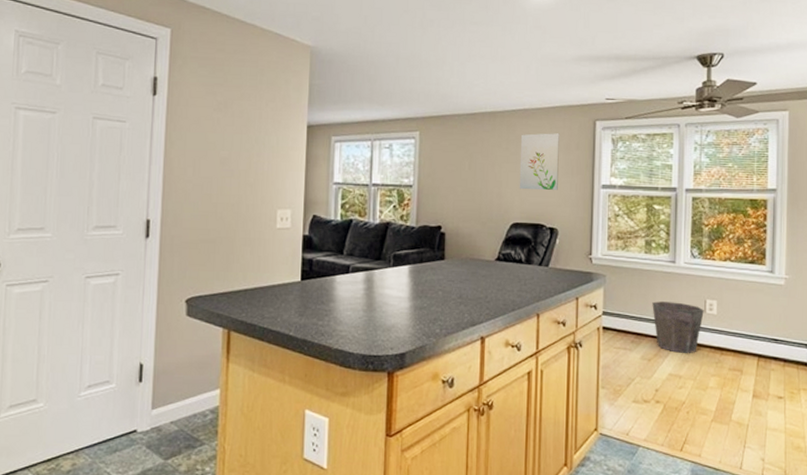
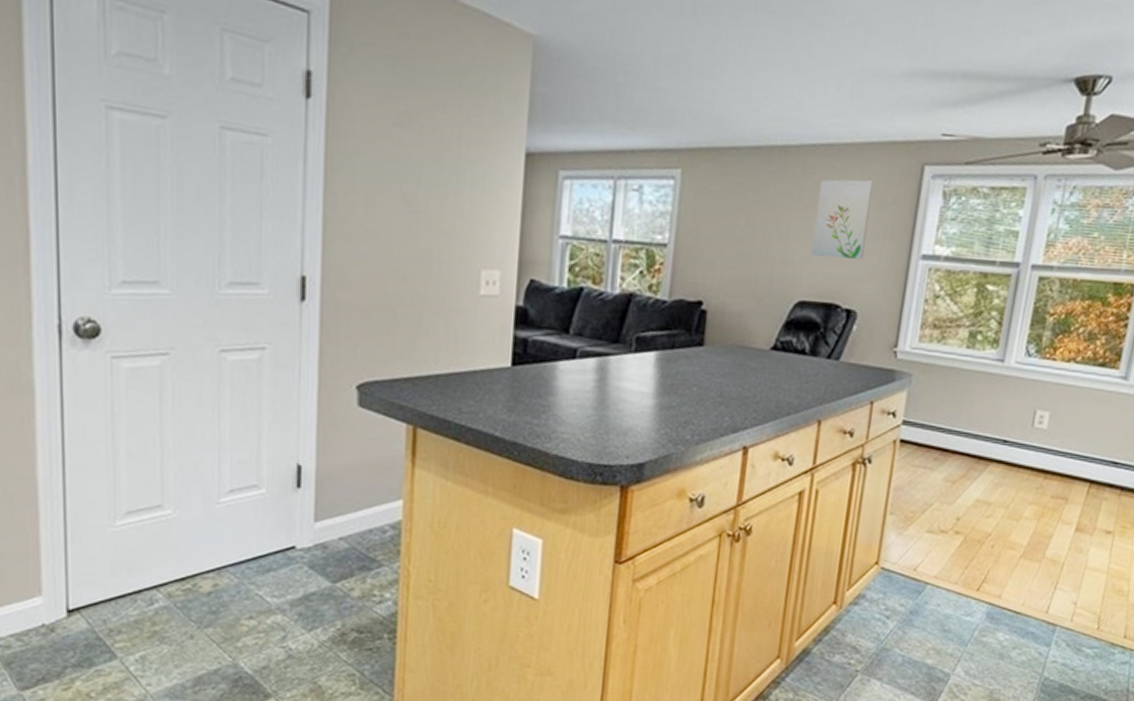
waste bin: present [652,301,704,354] -> none [966,410,1032,477]

